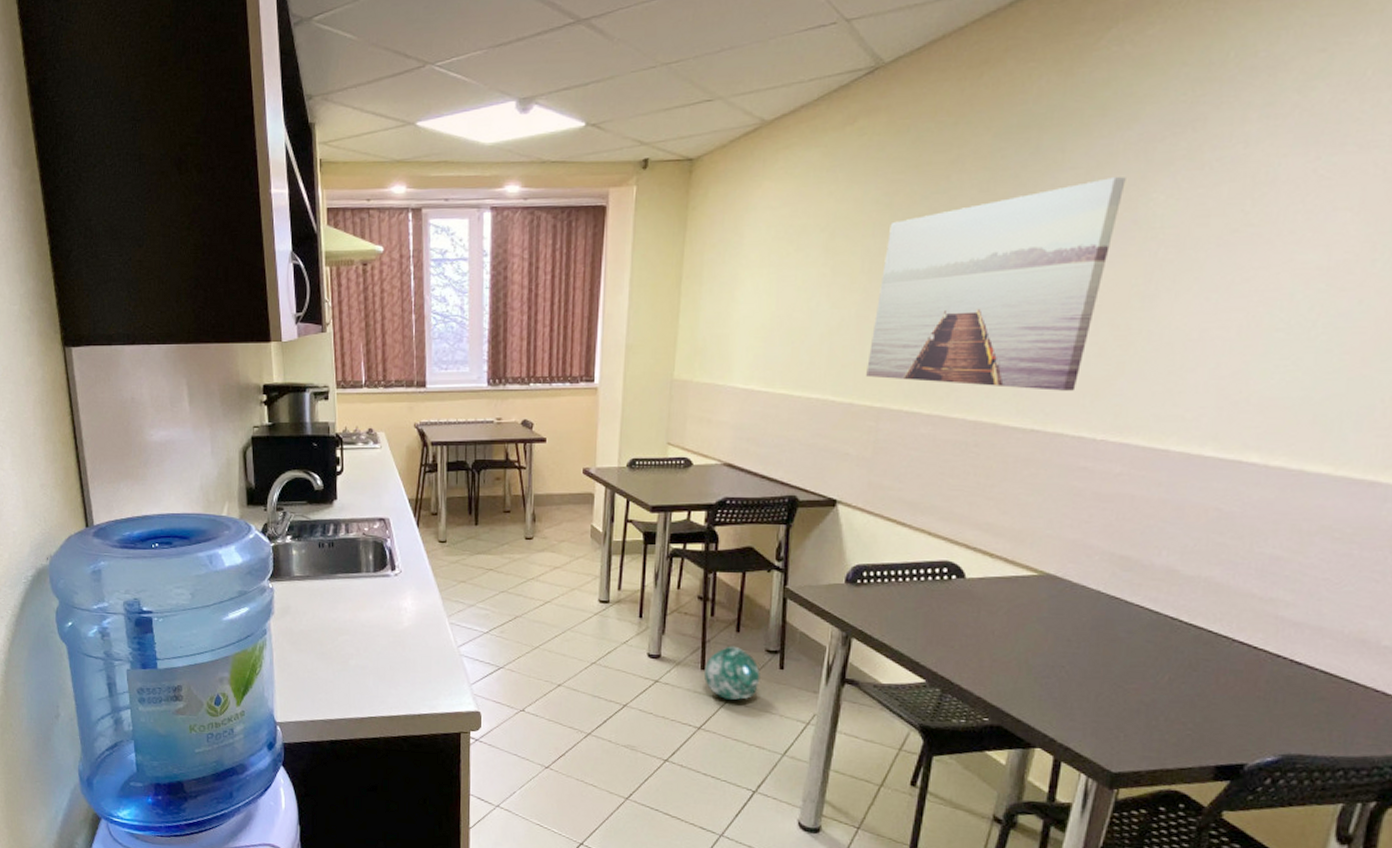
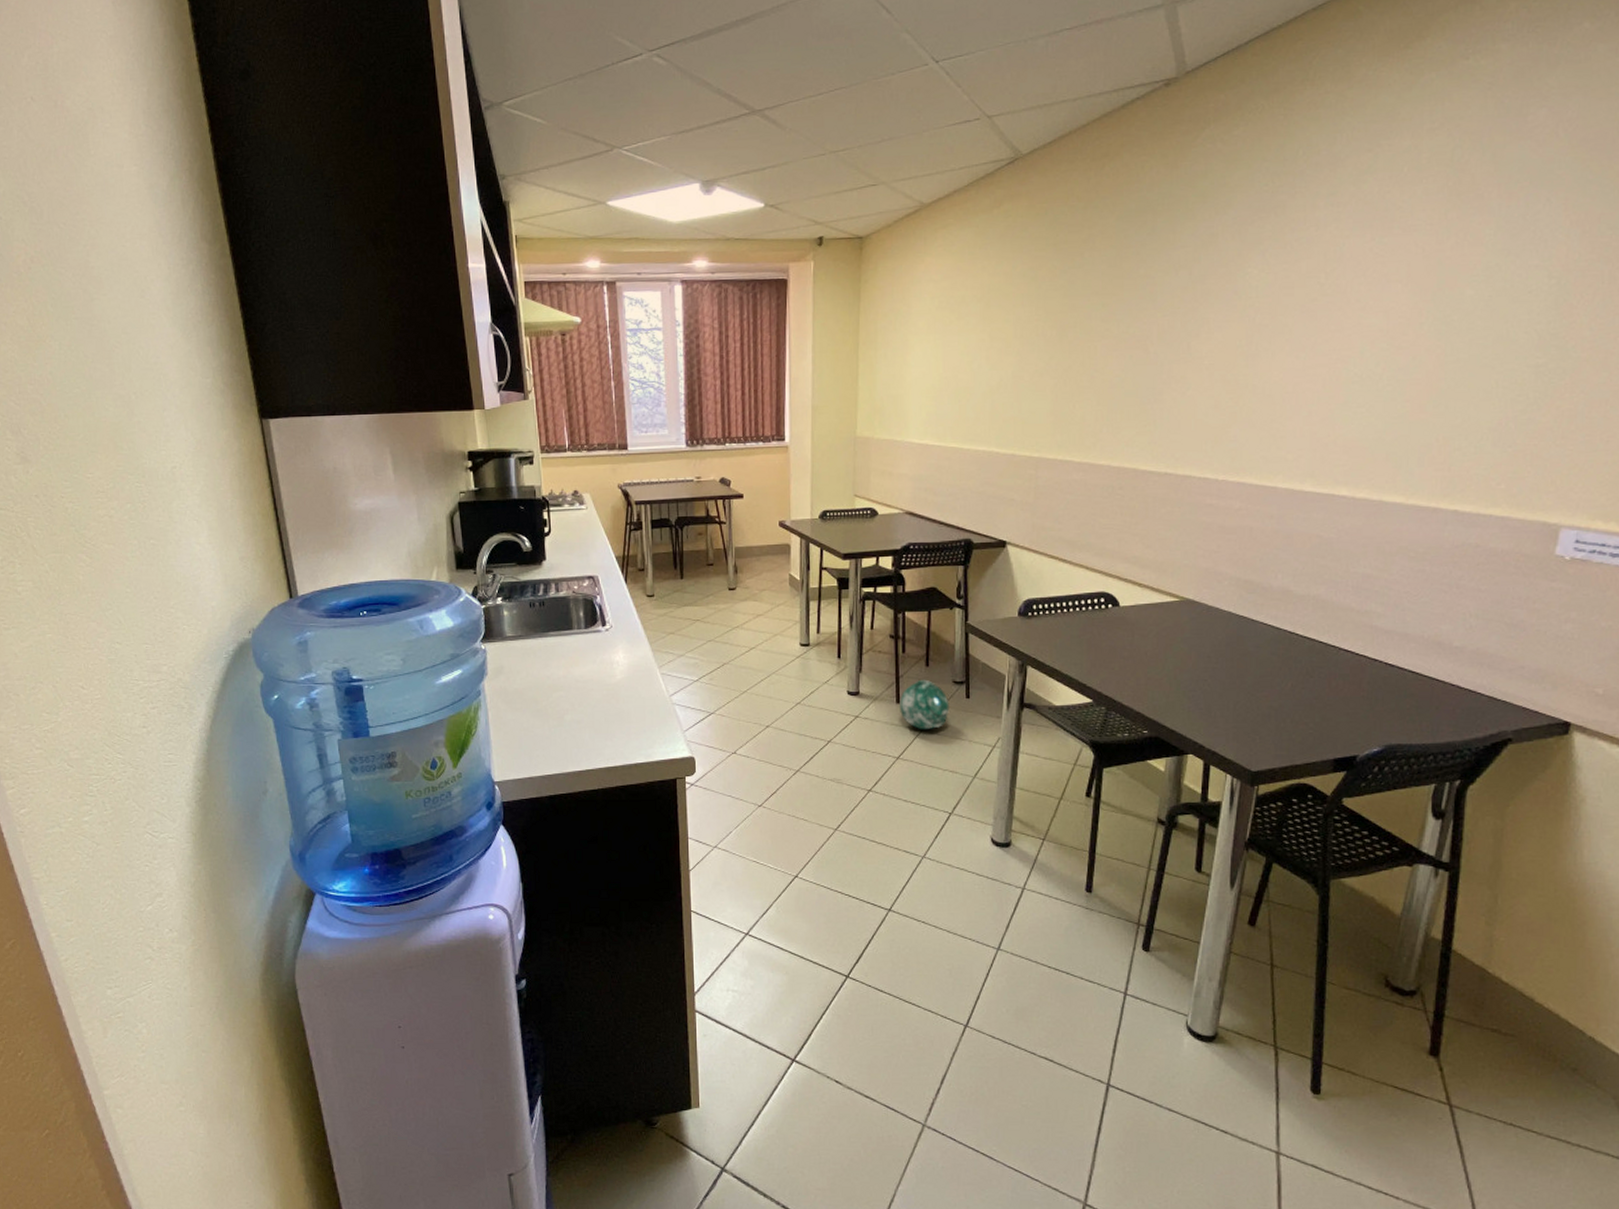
wall art: present [866,177,1126,391] -> none [1024,254,1226,439]

